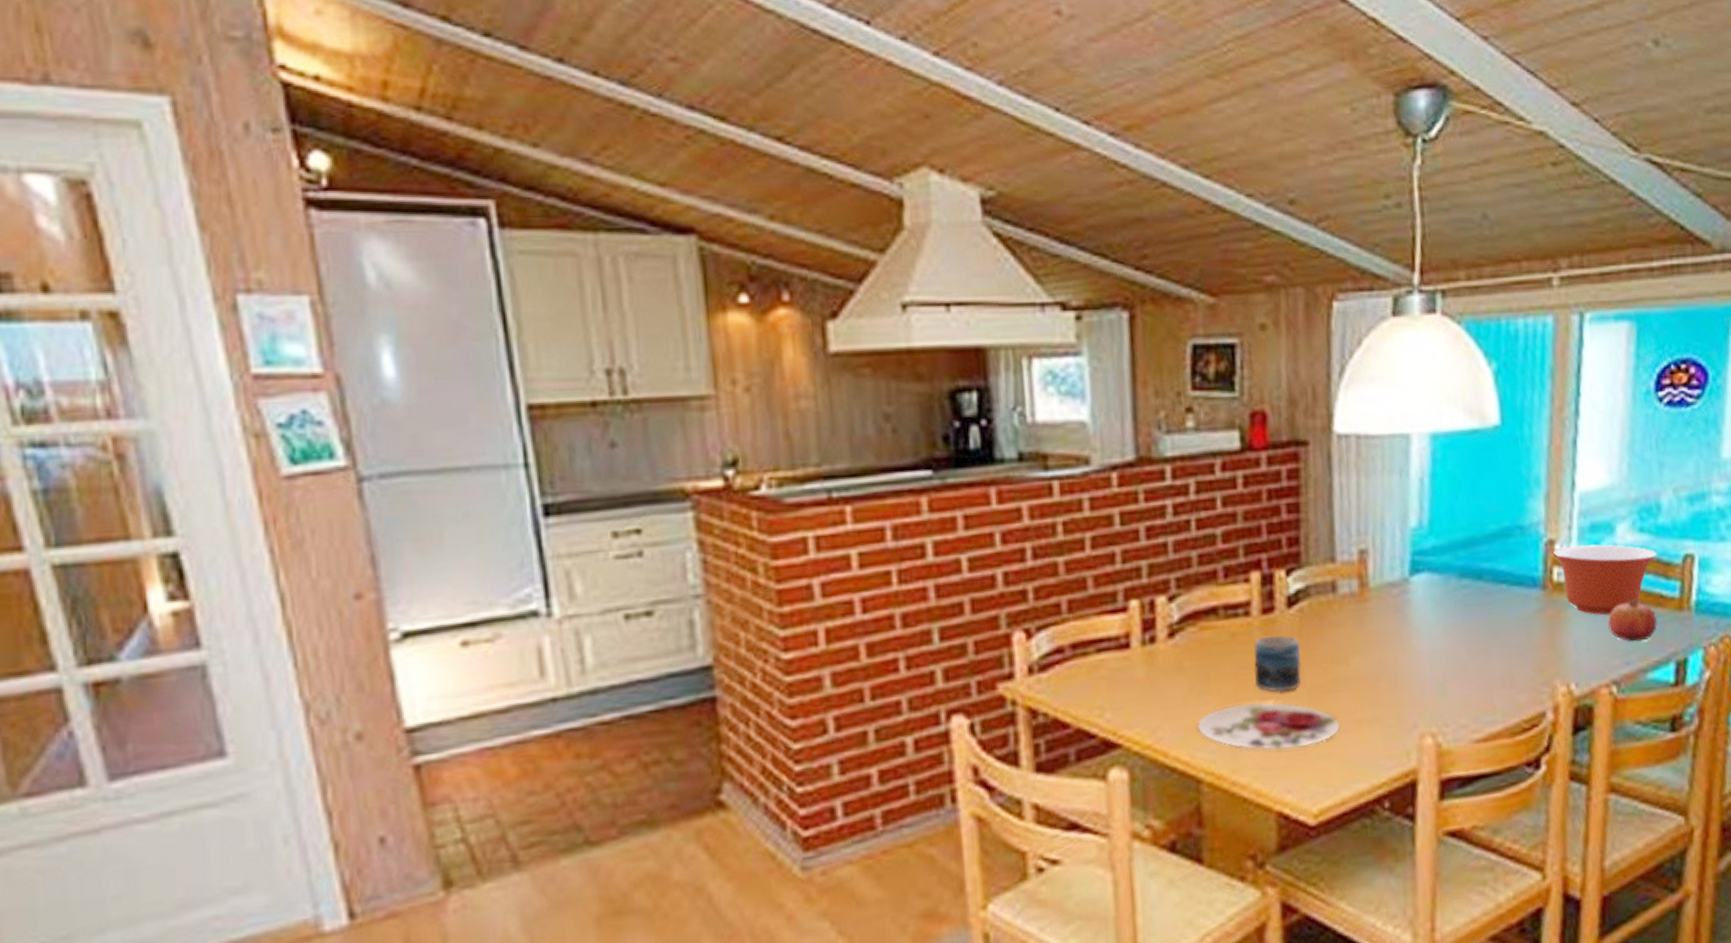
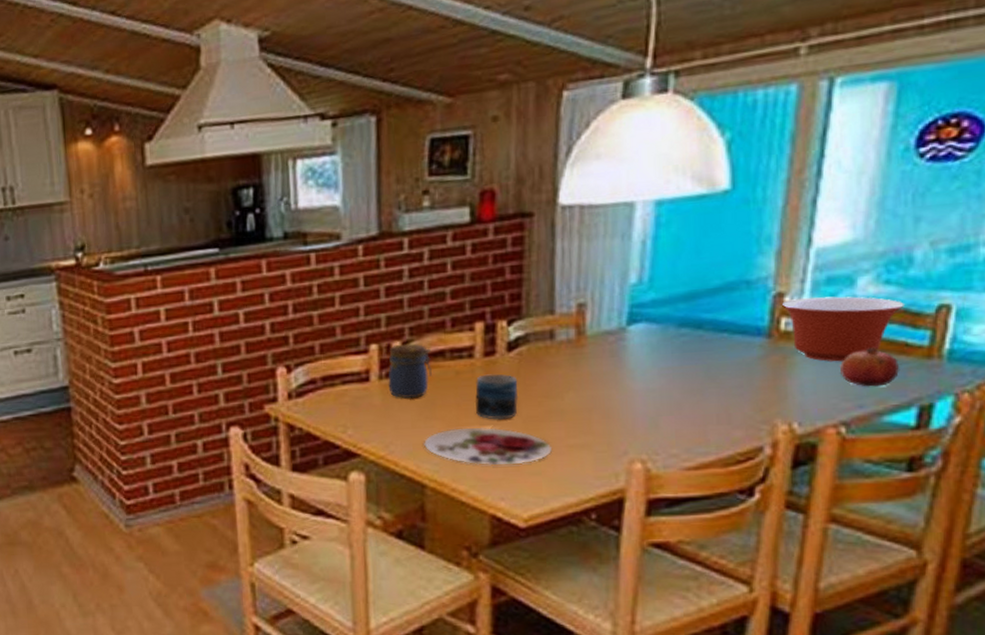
jar: none [1152,598,1204,669] -> present [388,343,432,399]

